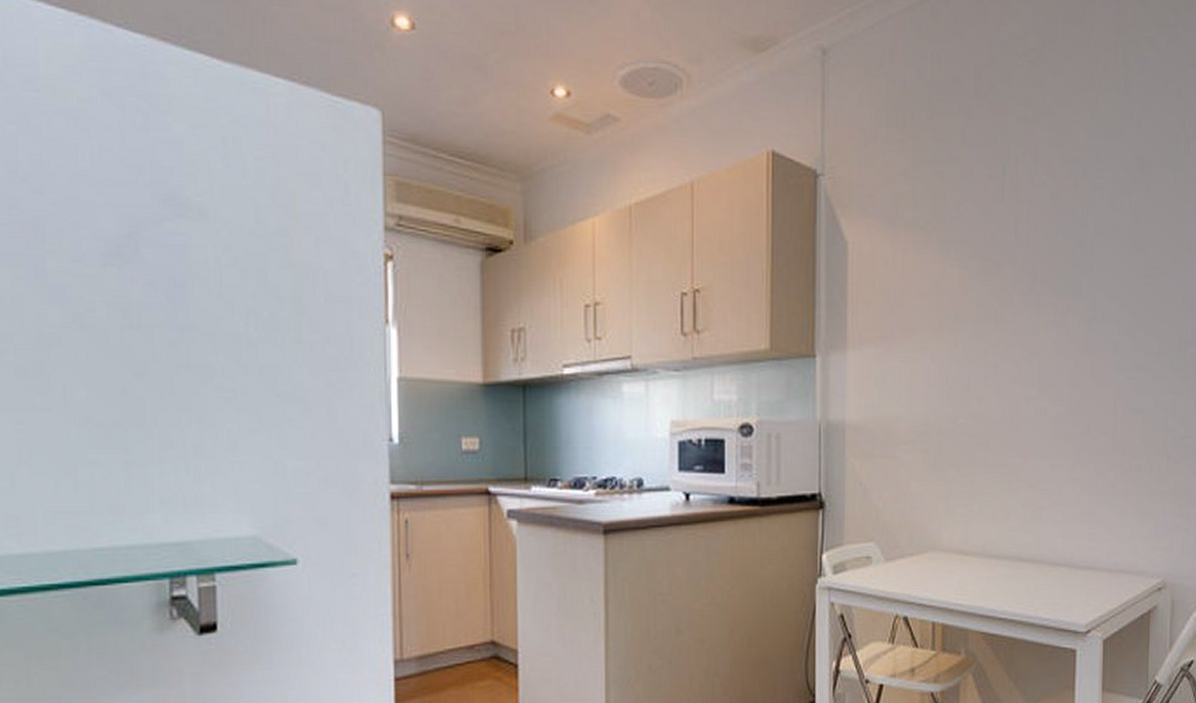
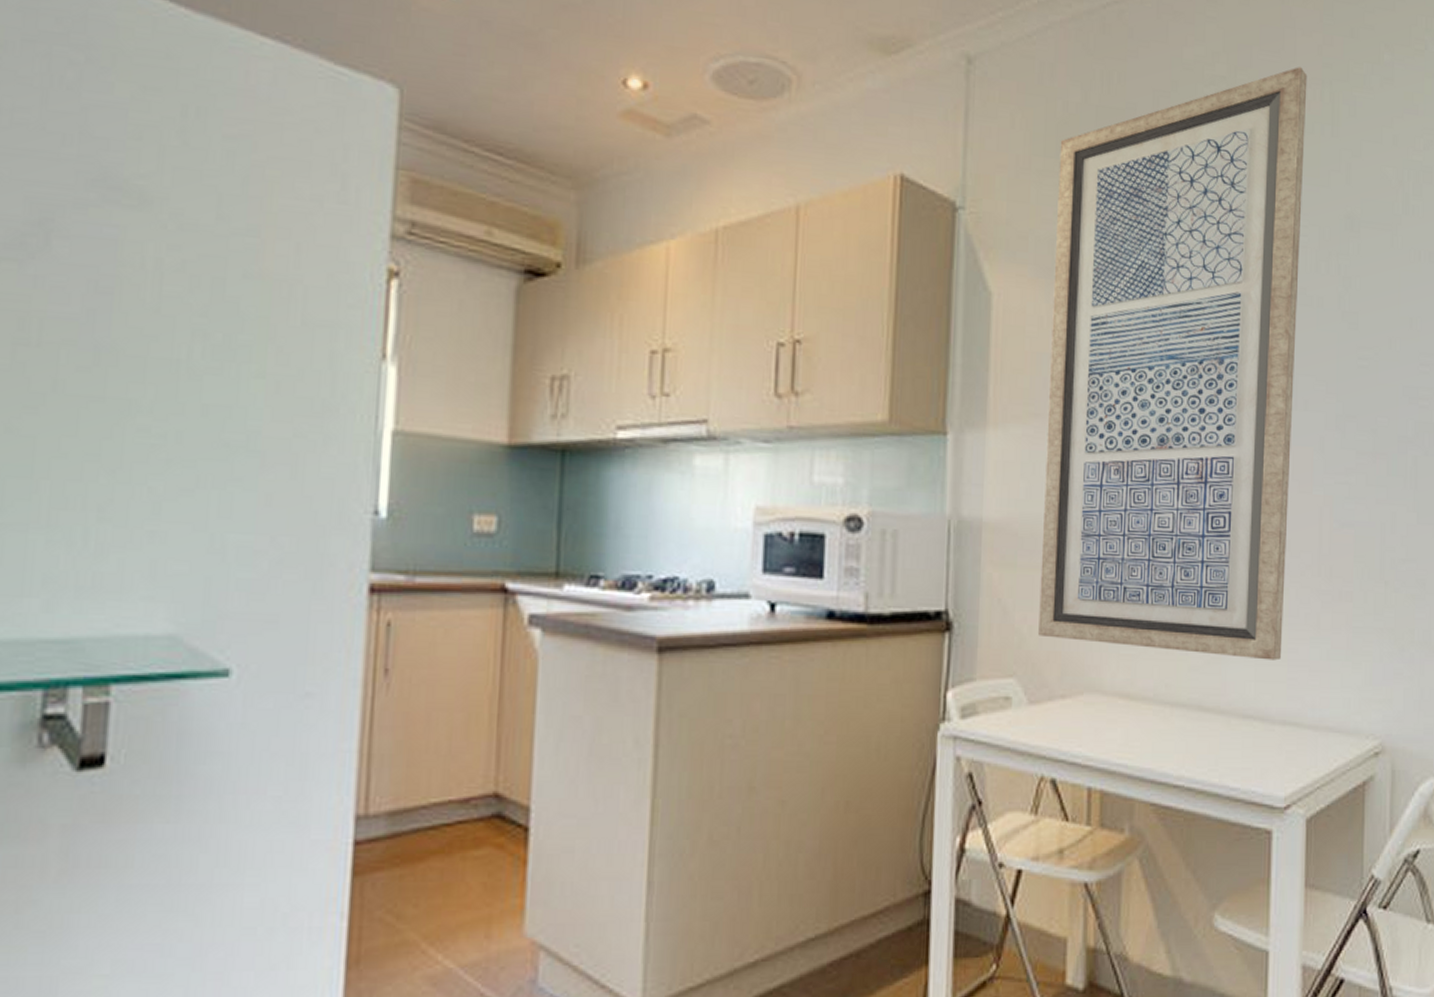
wall art: none [891,35,1104,520] -> present [1038,67,1308,661]

